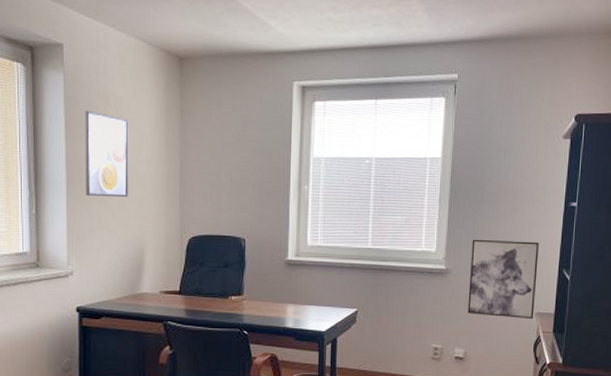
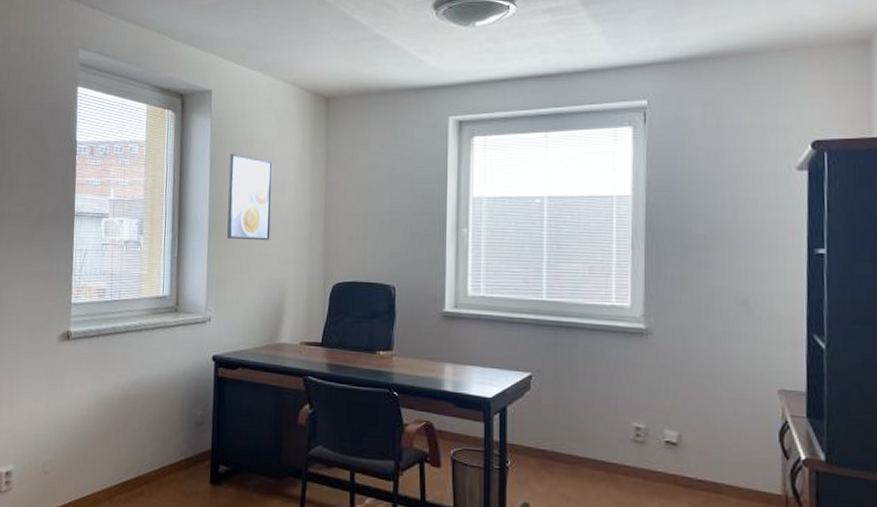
wall art: present [467,239,539,320] -> none [678,292,776,399]

